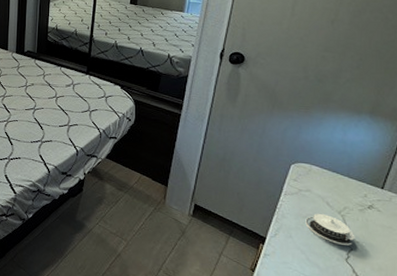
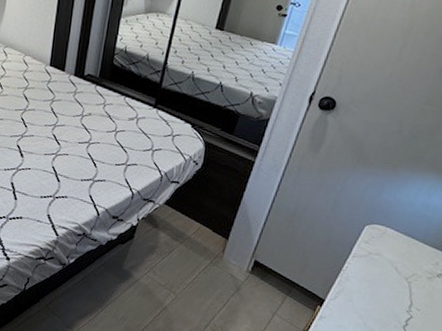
architectural model: present [305,213,355,246] -> none [369,278,418,313]

